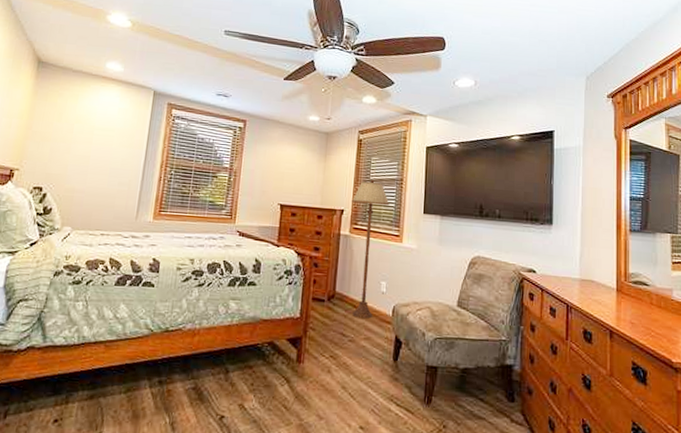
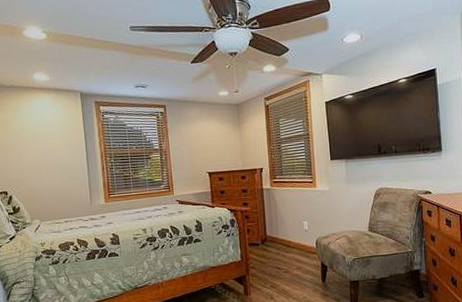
floor lamp: present [351,179,390,319] -> none [267,138,301,254]

